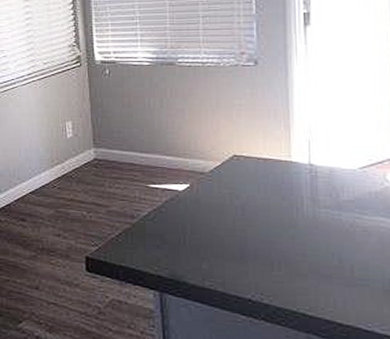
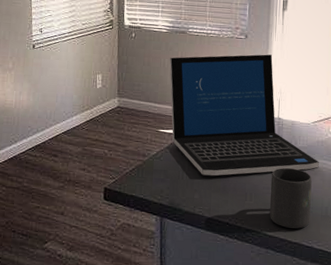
laptop: none [156,83,374,241] -> present [169,54,319,176]
mug: none [305,228,367,307] -> present [270,167,312,229]

